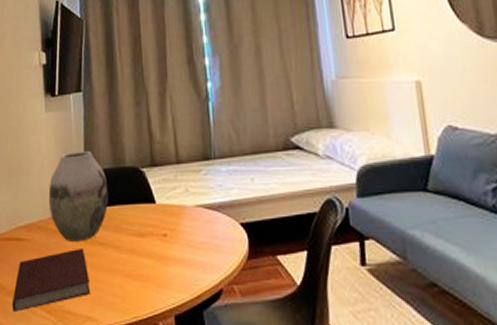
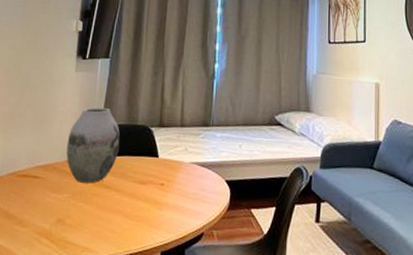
notebook: present [12,247,90,312] -> none [19,189,93,239]

